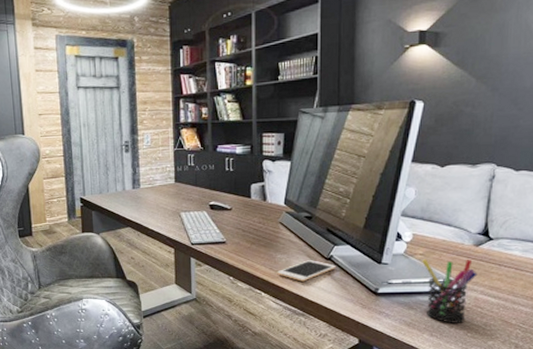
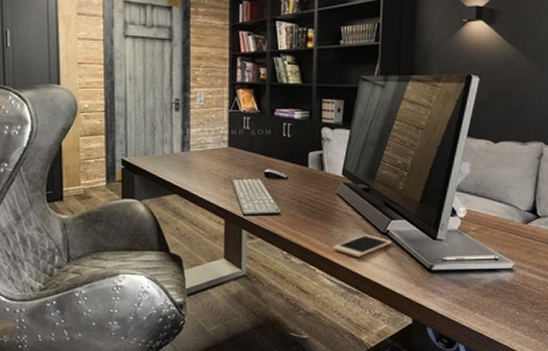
pen holder: present [422,259,478,323] -> none [475,236,526,302]

